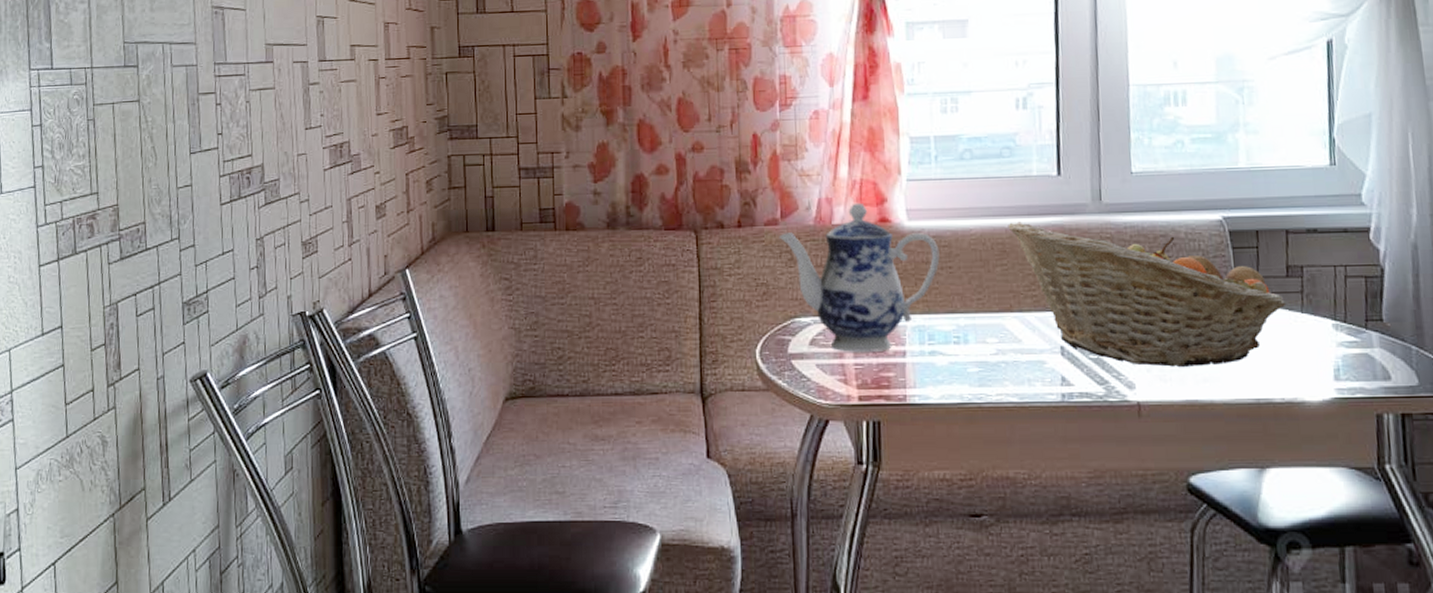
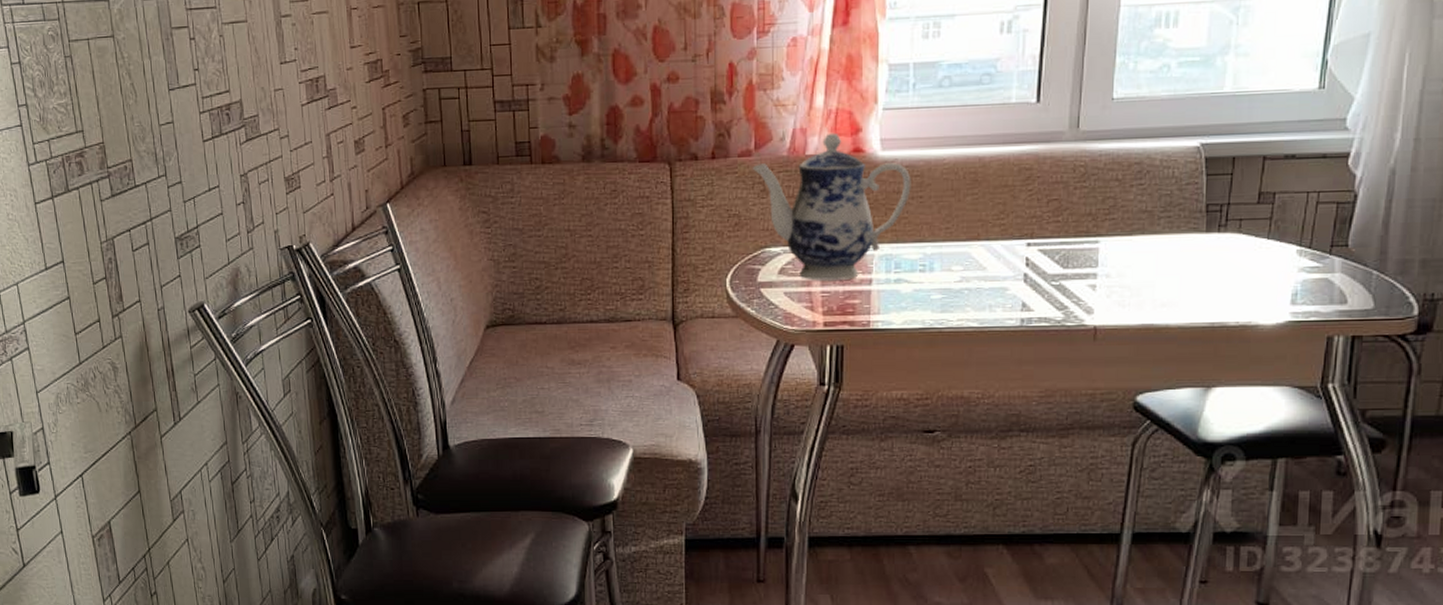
fruit basket: present [1008,222,1287,367] -> none [982,150,1254,293]

